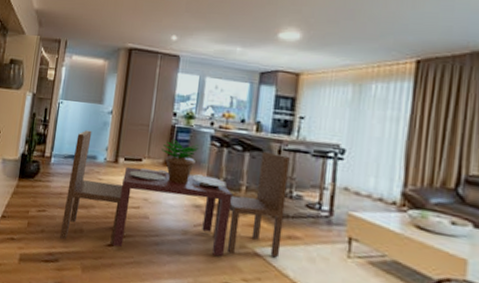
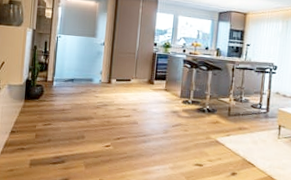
dining set: present [59,130,290,258] -> none [64,58,240,147]

